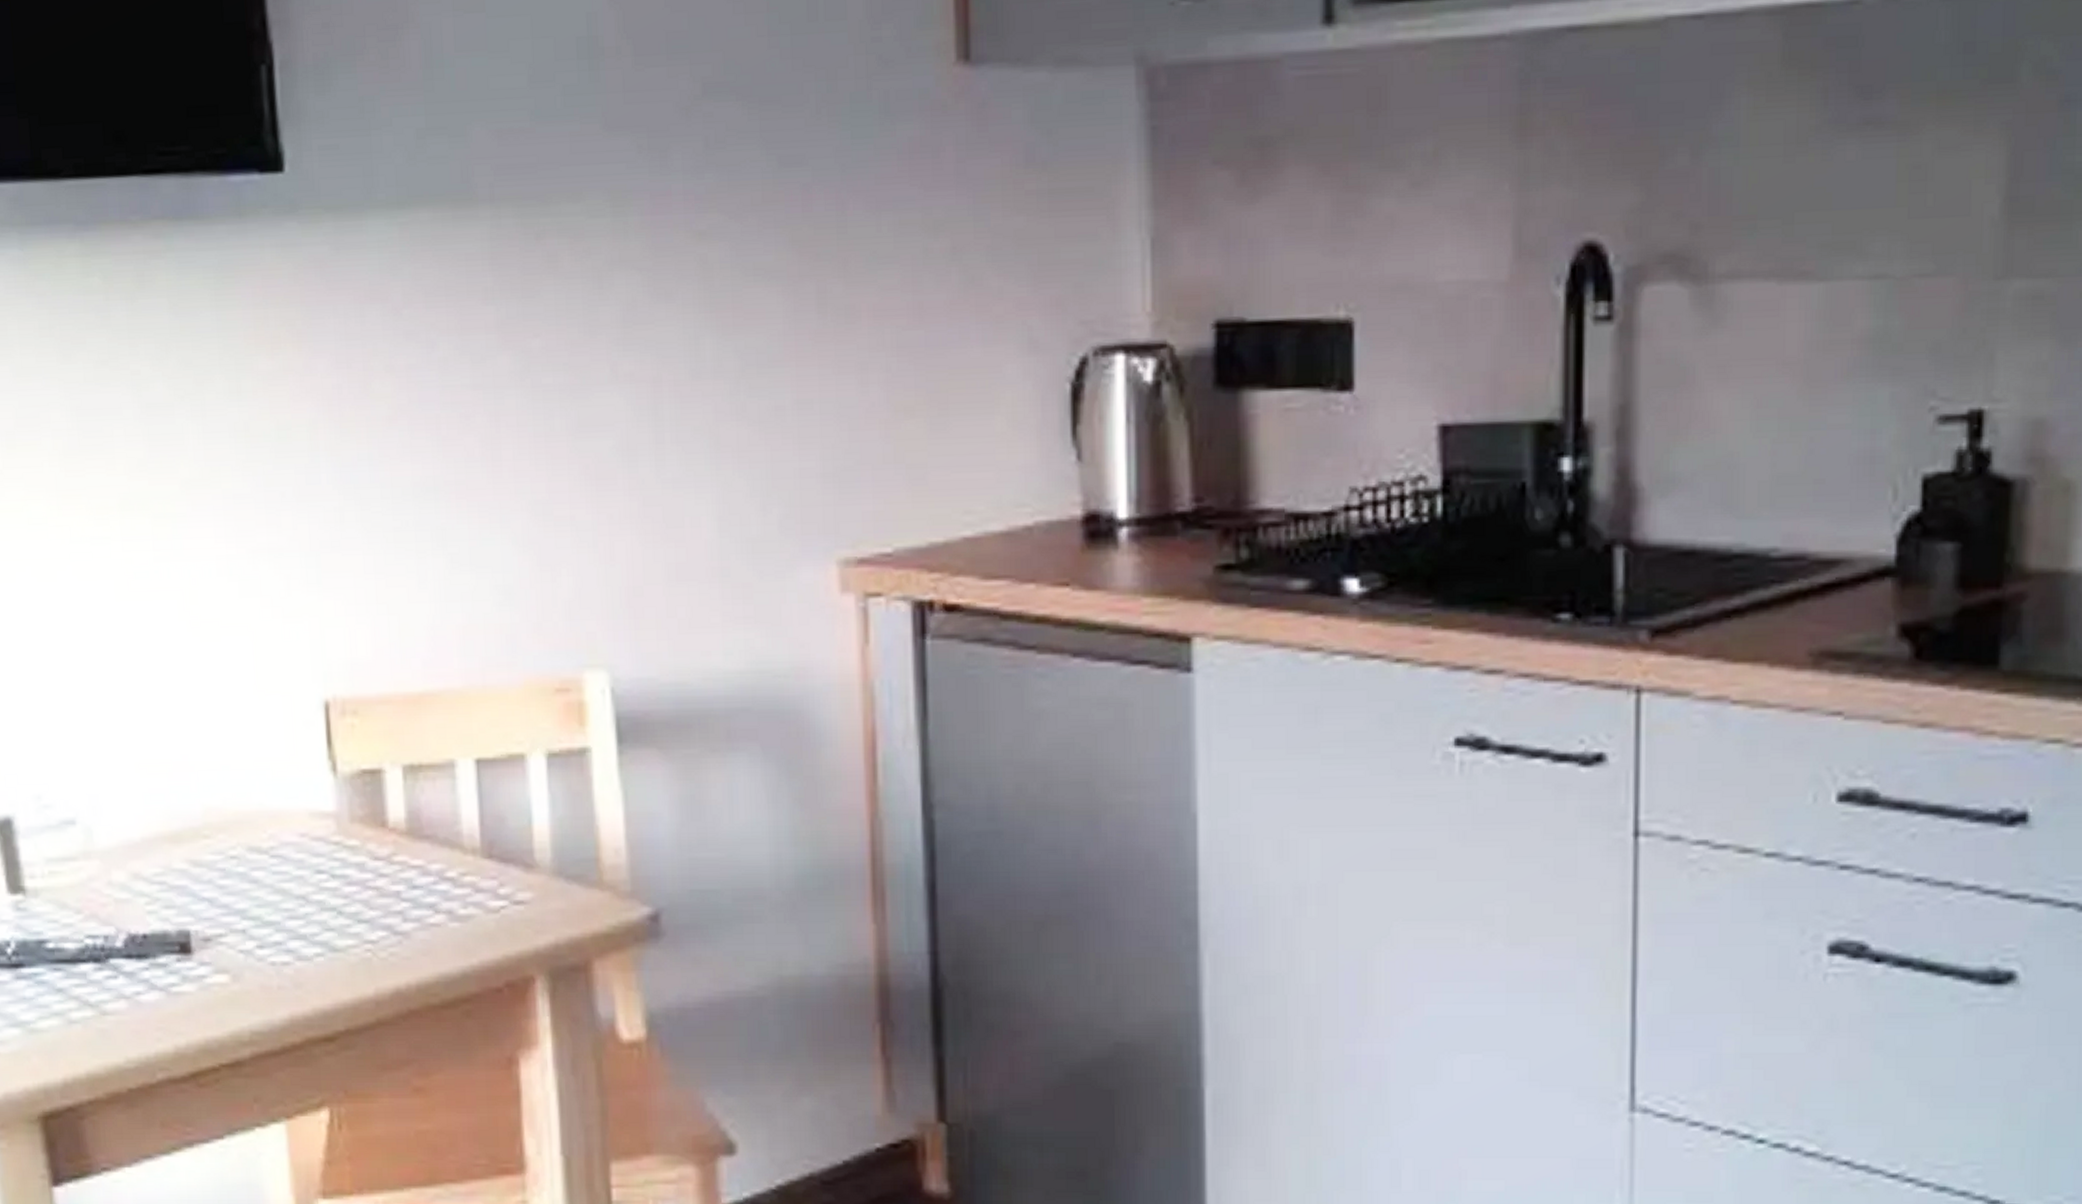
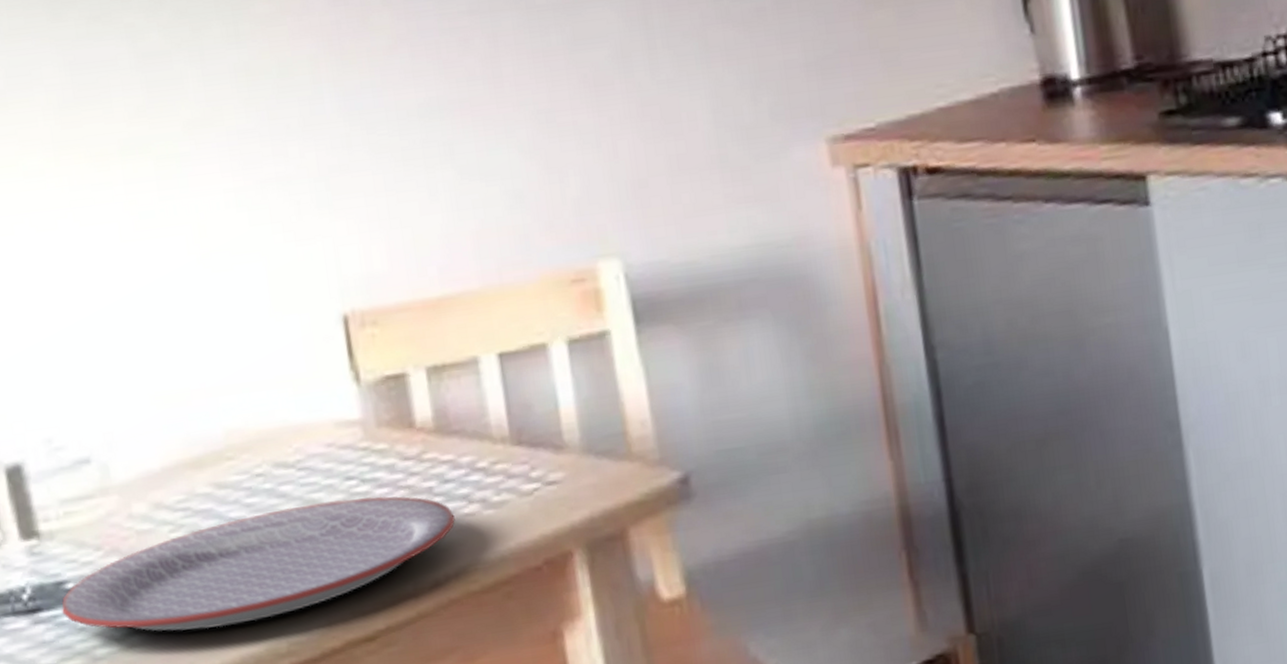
plate: none [42,893,420,1007] -> present [62,496,455,632]

